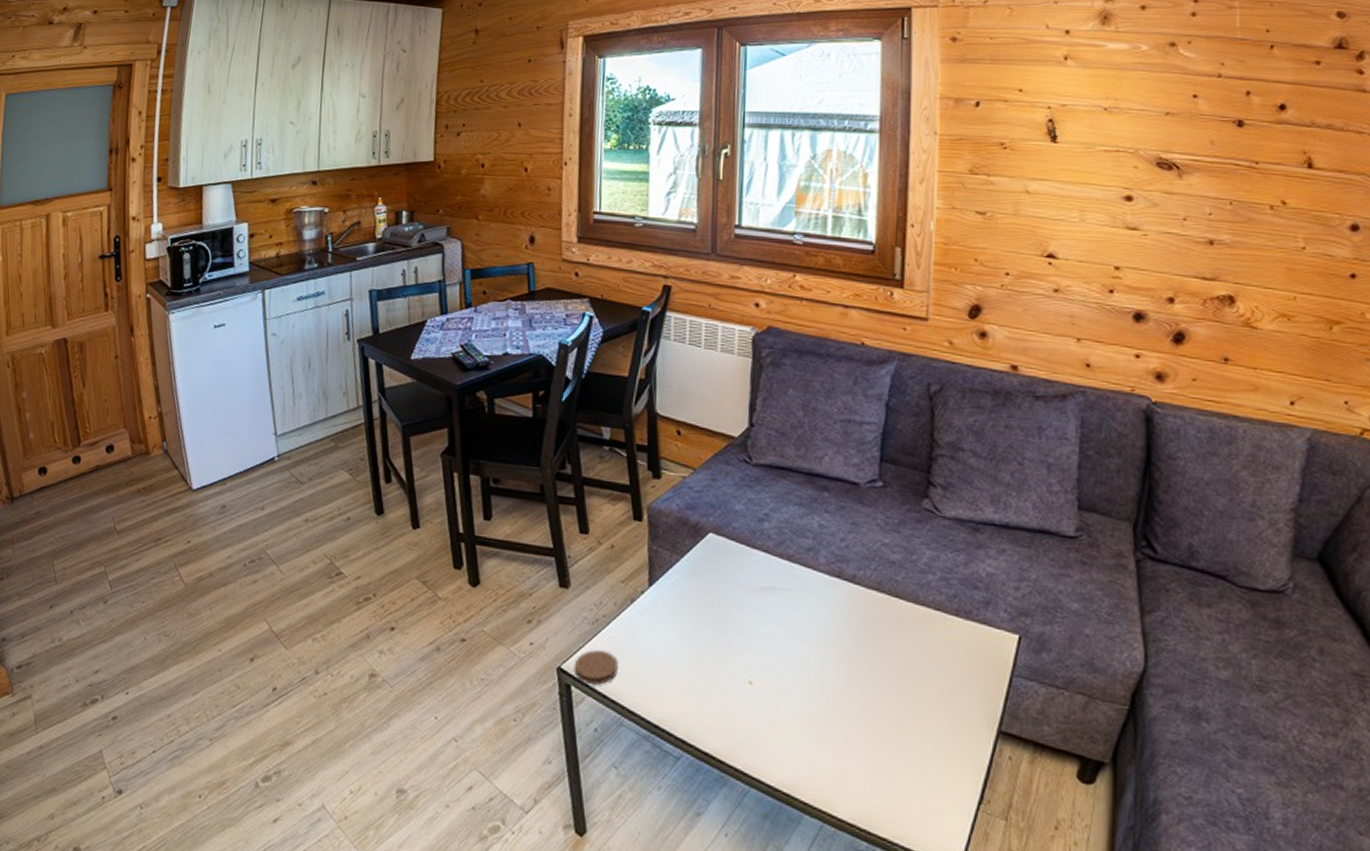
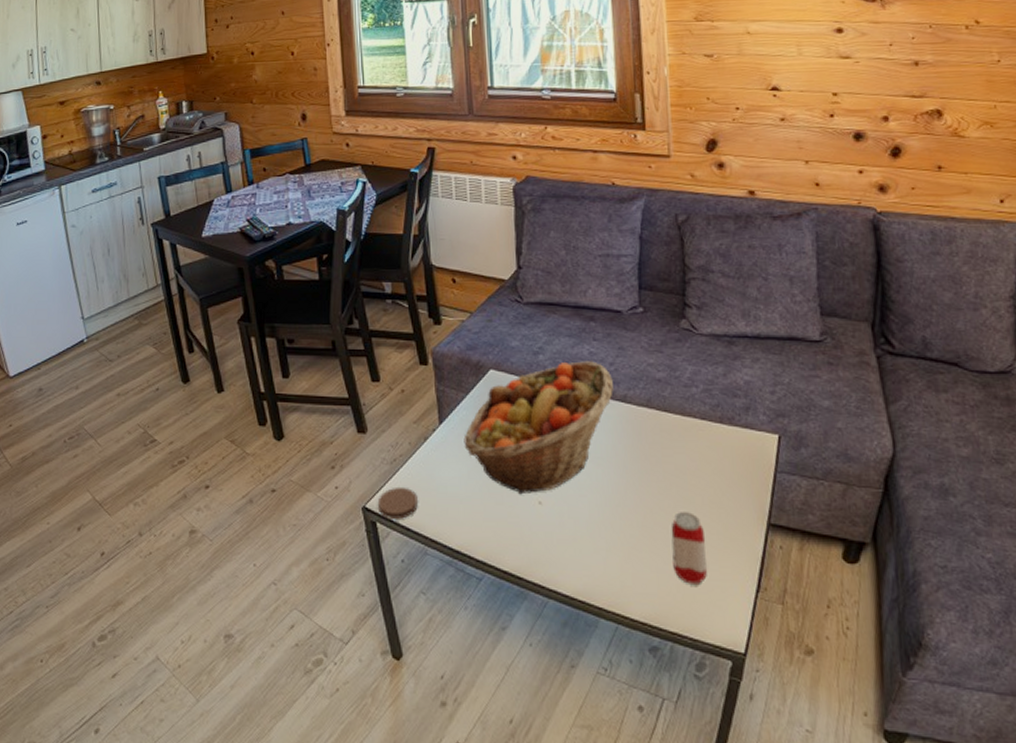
fruit basket: none [673,533,842,672] -> present [463,361,613,495]
beverage can: none [890,708,928,790] -> present [671,512,707,586]

